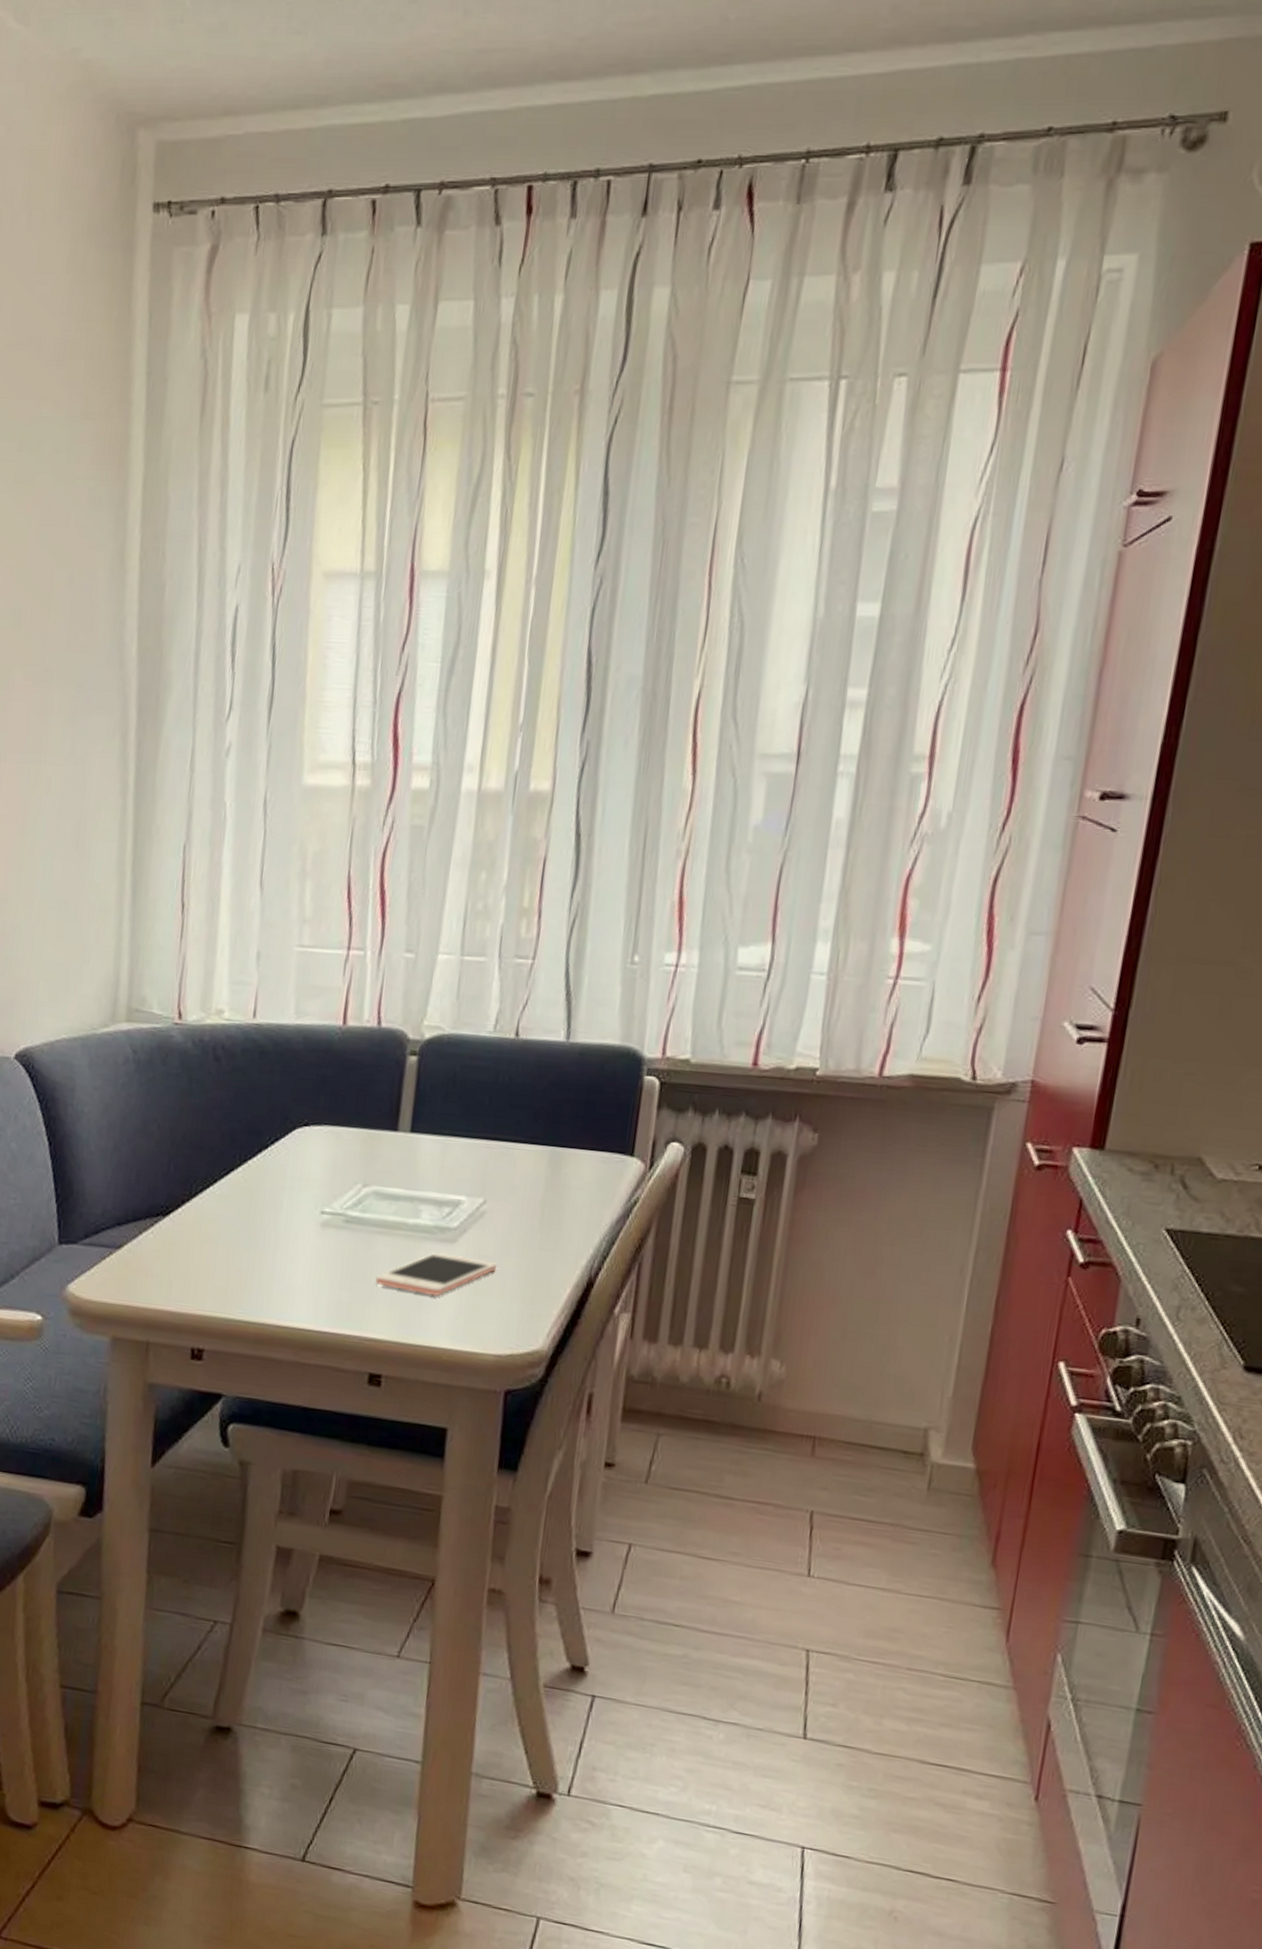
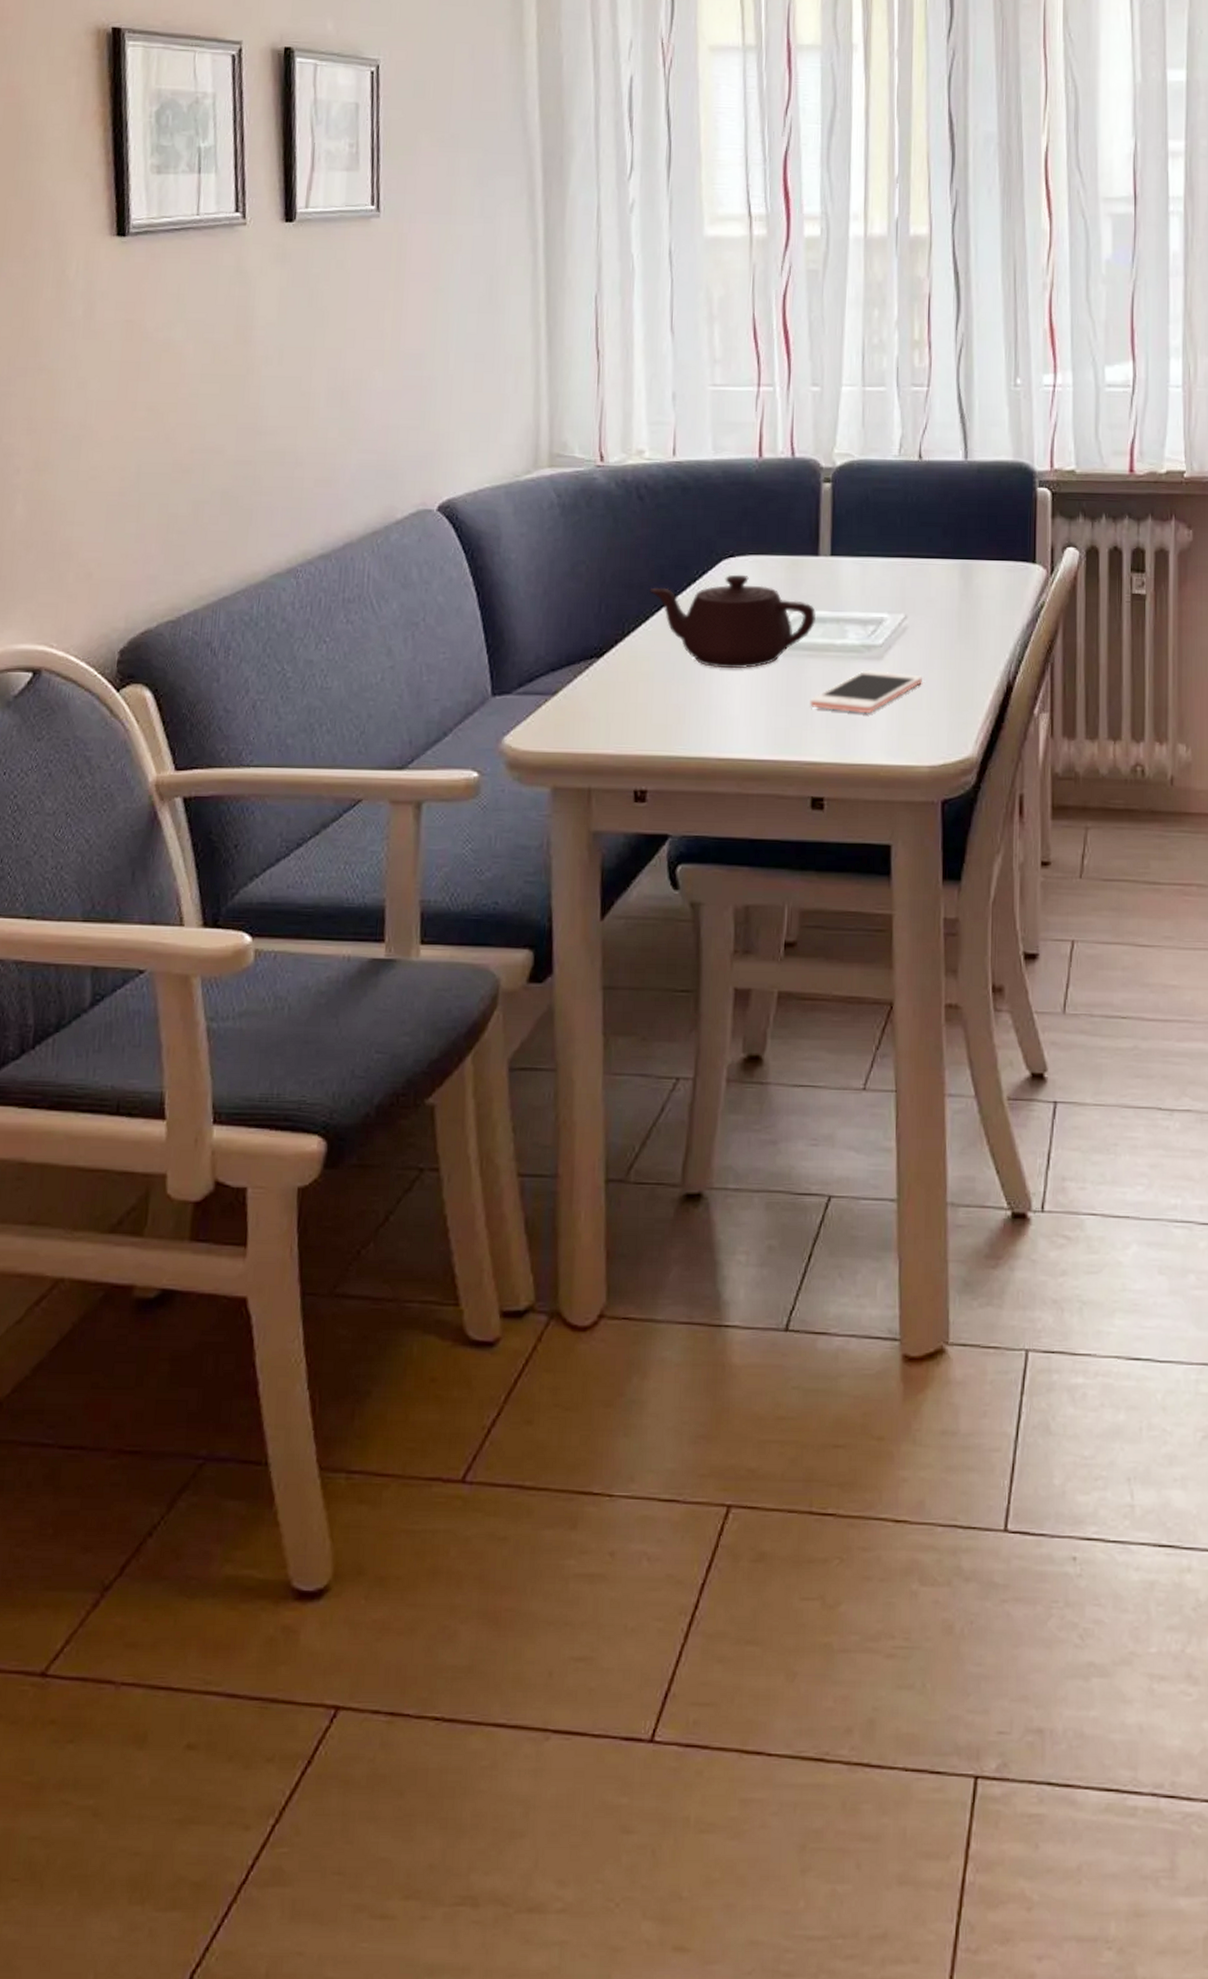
teapot: none [220,1143,390,1240] -> present [649,574,817,669]

